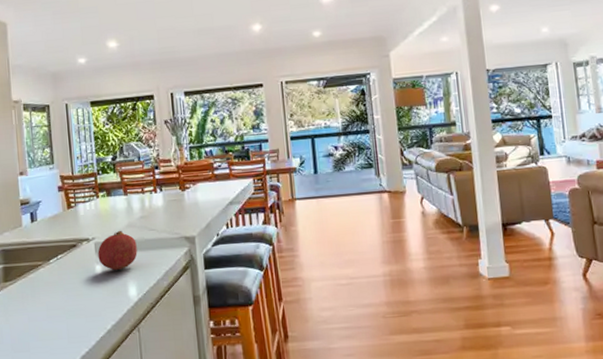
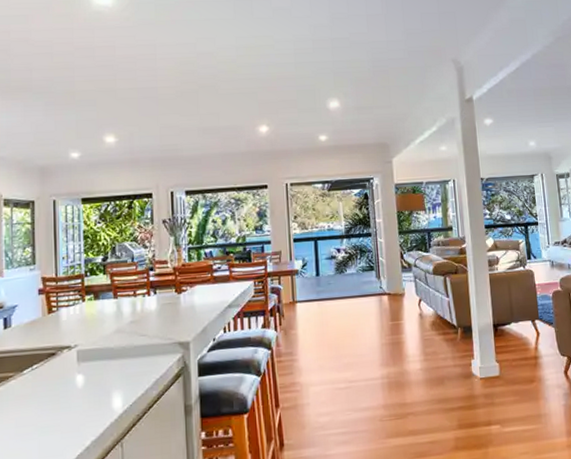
fruit: present [98,230,138,271] -> none [80,336,125,381]

